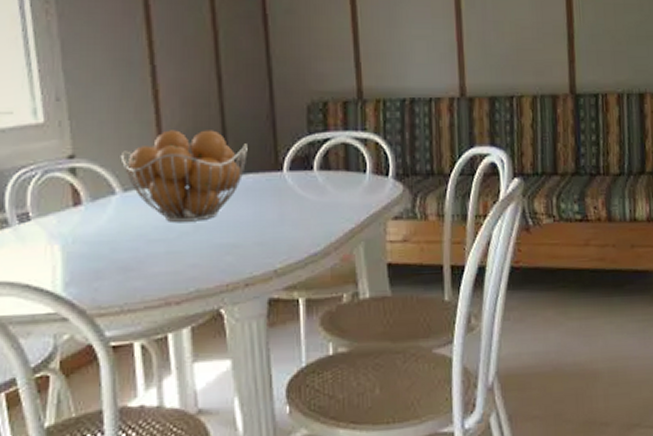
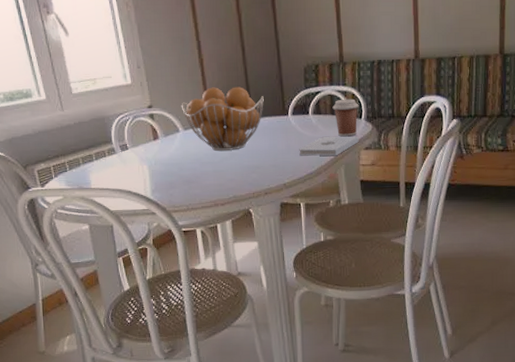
notepad: none [298,201,385,229] -> present [299,136,359,156]
coffee cup: none [347,149,385,202] -> present [332,99,359,137]

